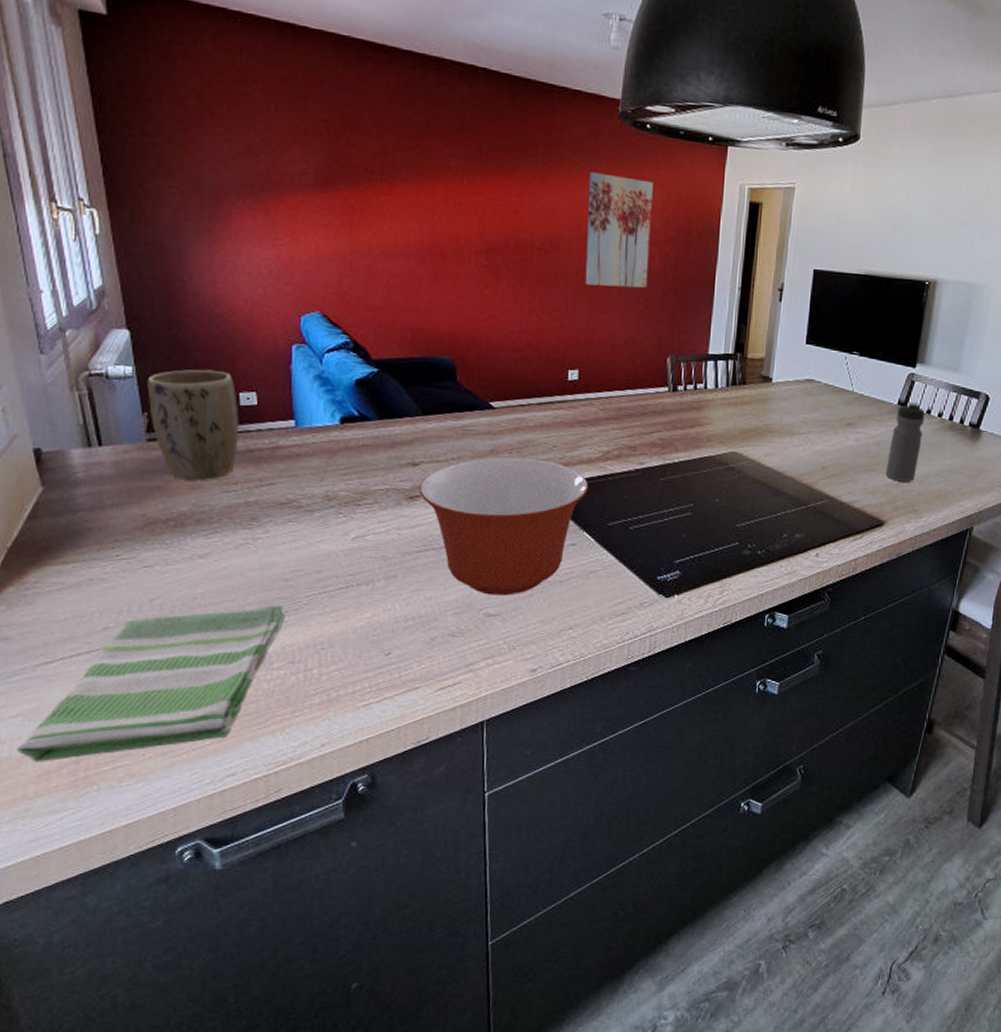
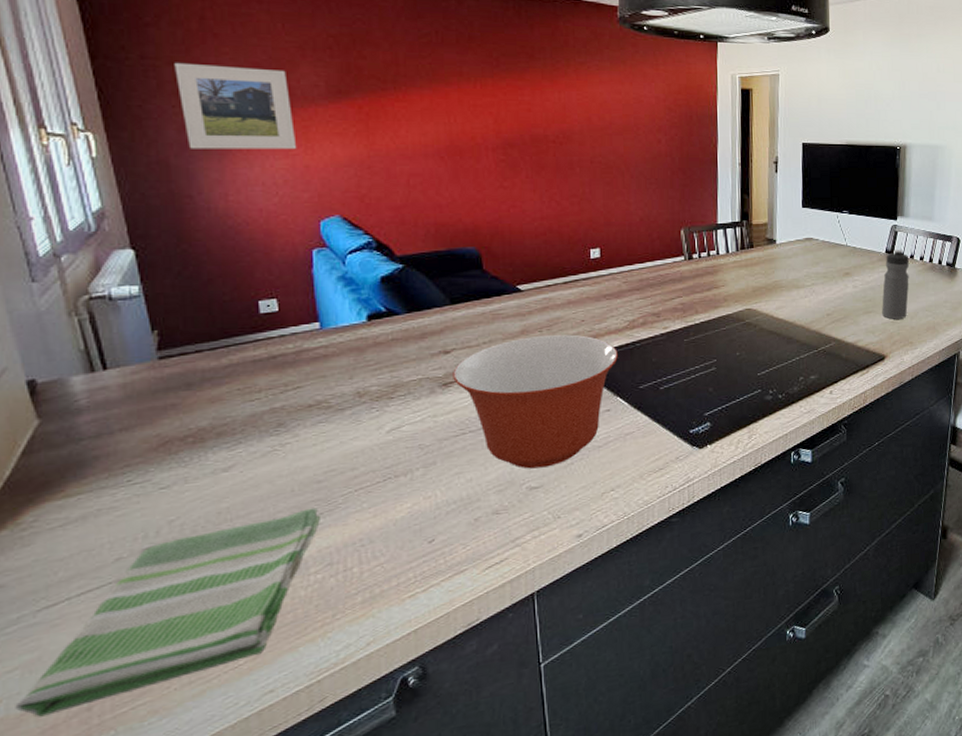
plant pot: present [147,369,239,481] -> none [156,281,260,395]
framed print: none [173,141,283,240] -> present [174,62,297,150]
wall art: present [585,172,653,289] -> none [596,70,657,170]

